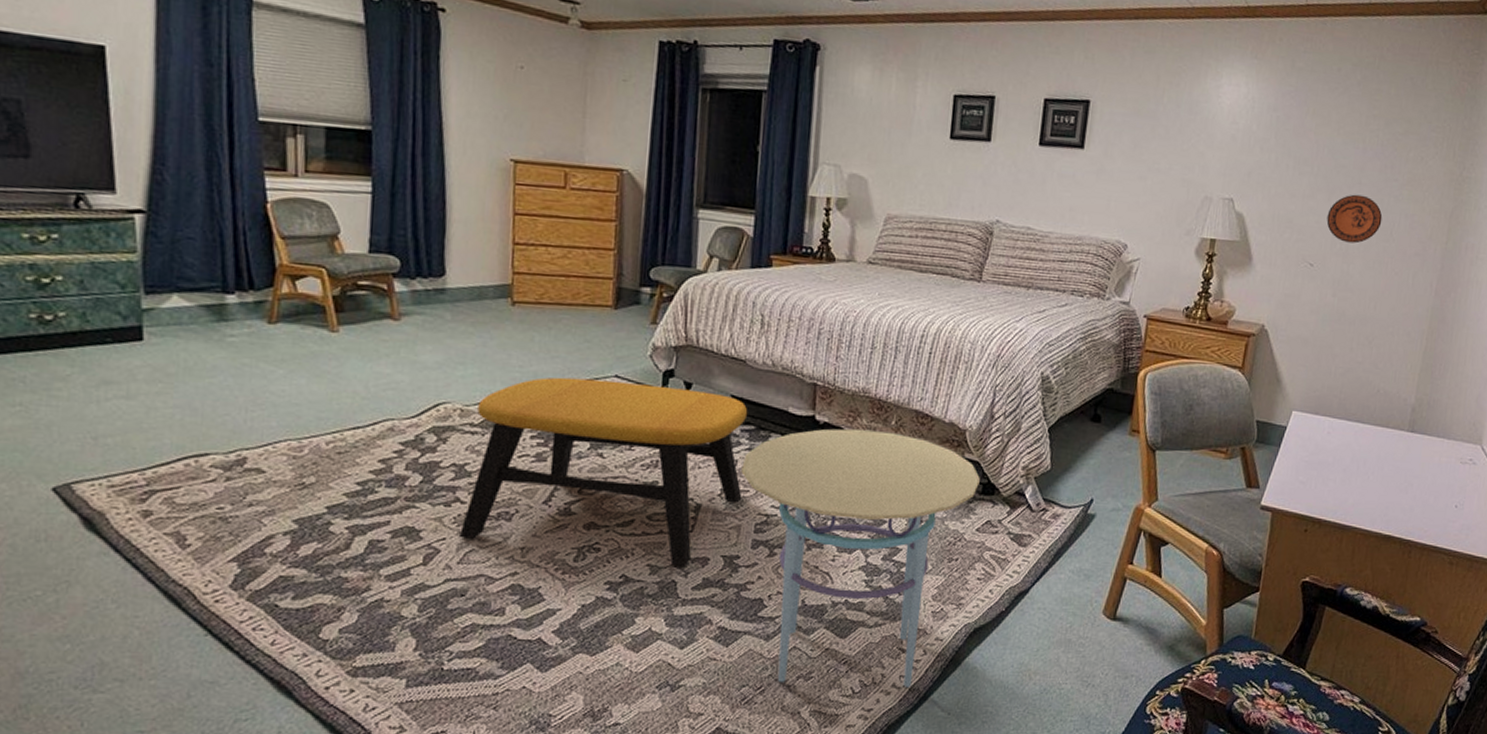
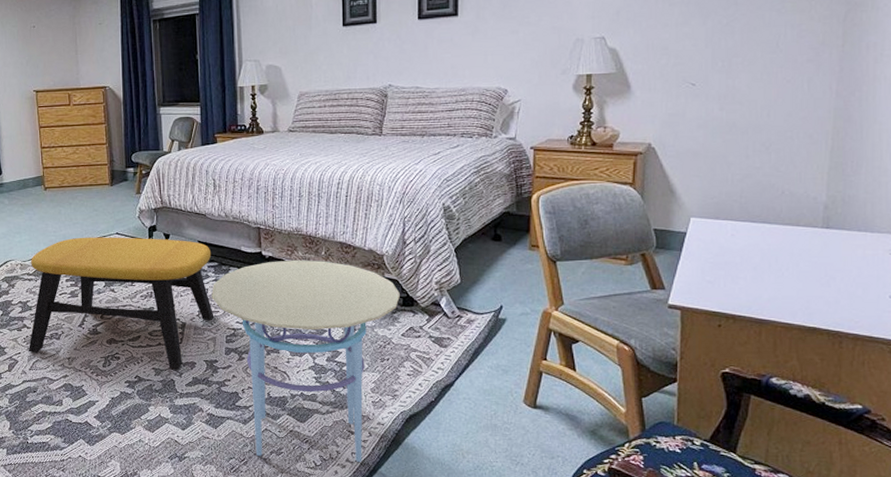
decorative plate: present [1326,194,1383,244] -> none [704,14,765,60]

